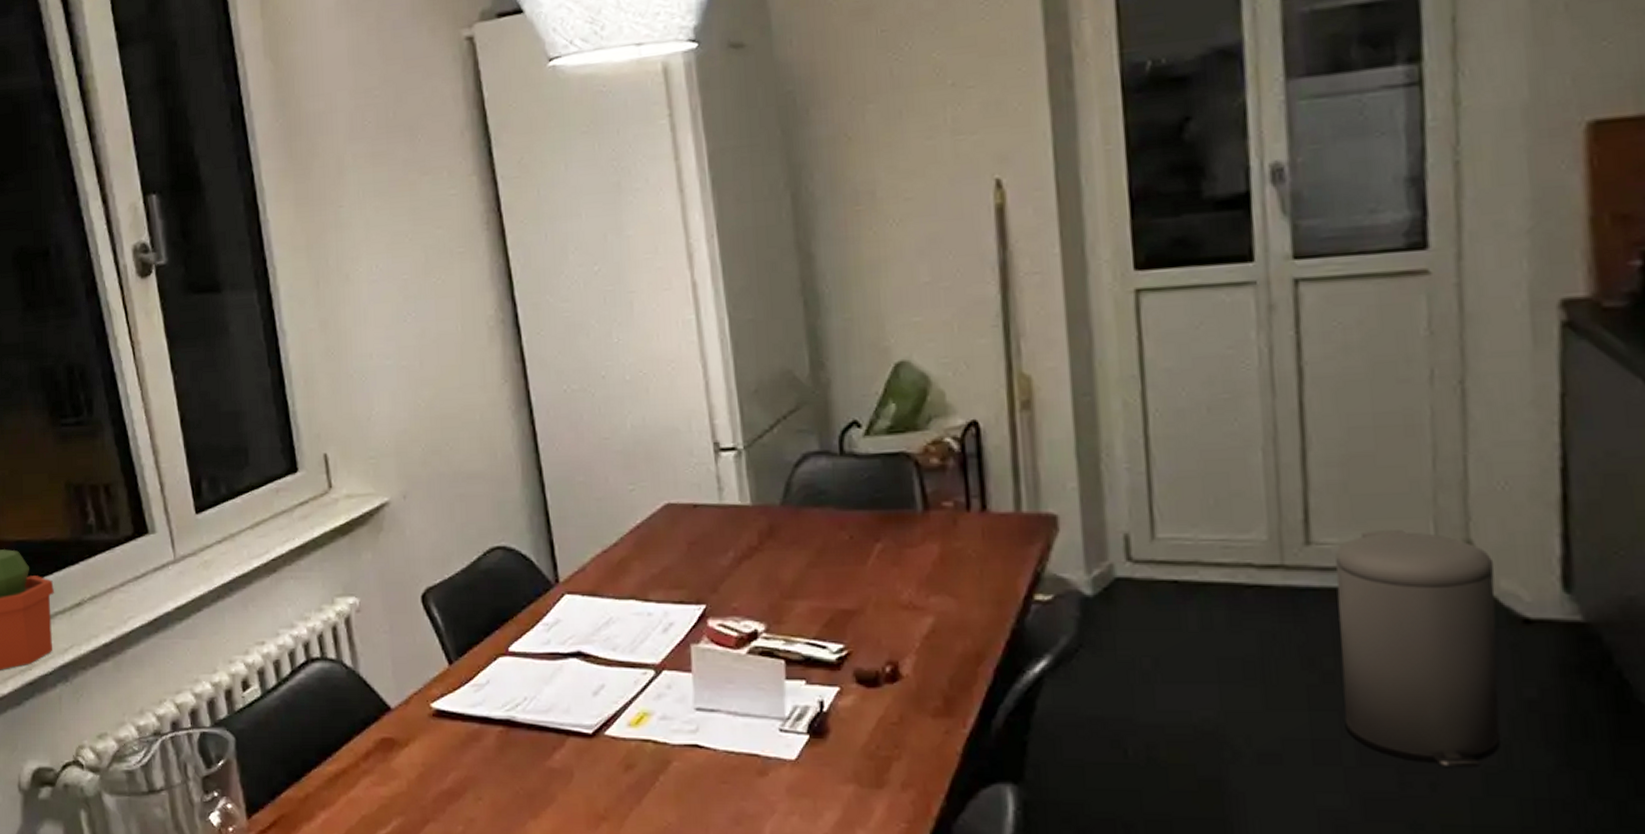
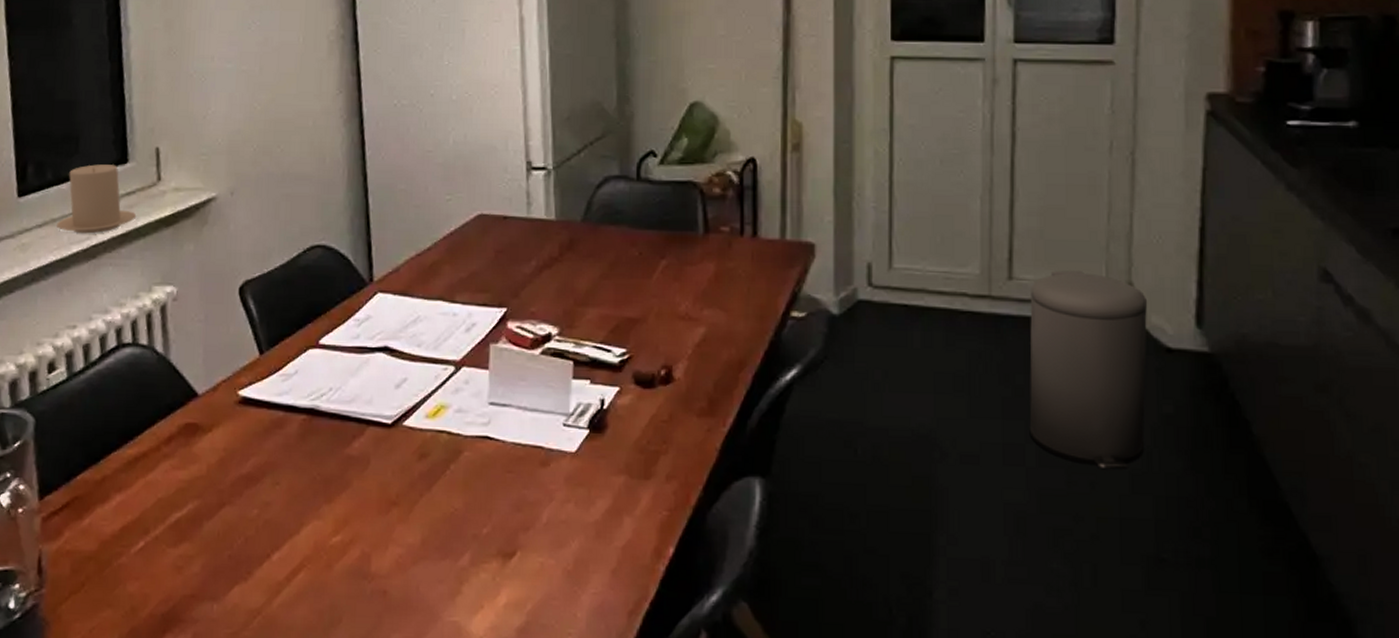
candle: none [234,475,312,548] -> present [56,164,137,234]

